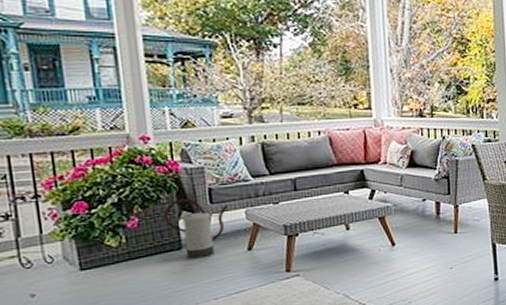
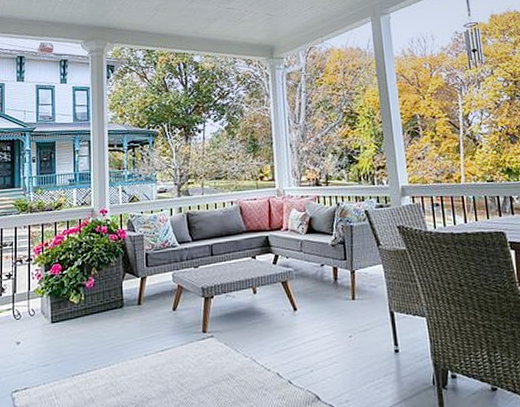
watering can: present [164,198,228,259] -> none [112,262,159,317]

